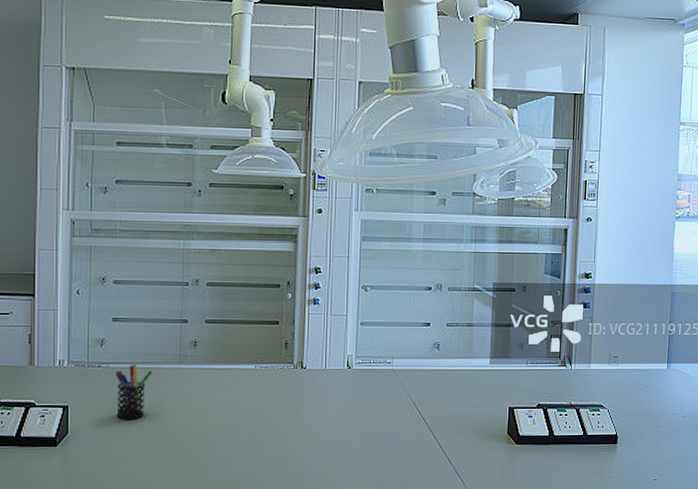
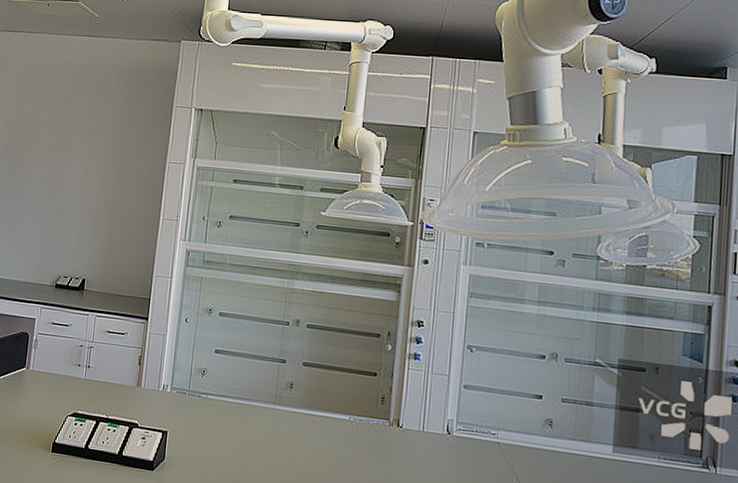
pen holder: present [115,363,153,419] -> none [210,397,248,455]

